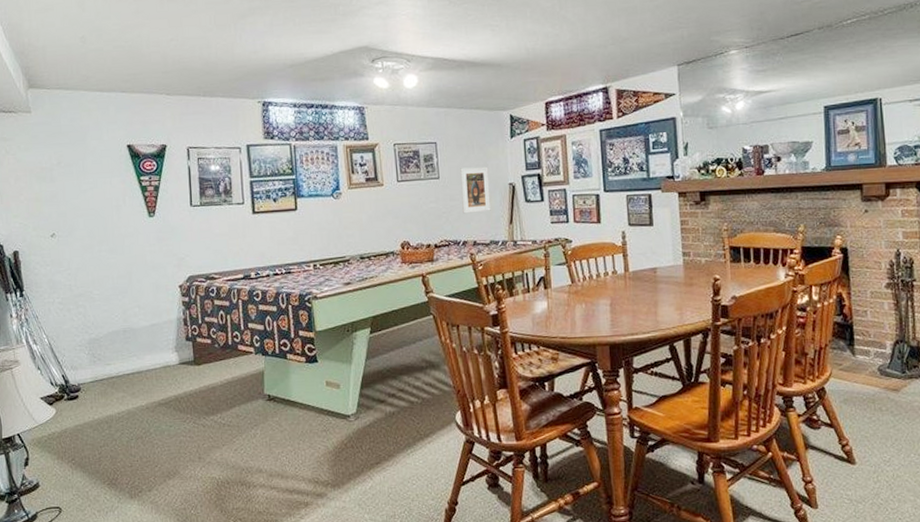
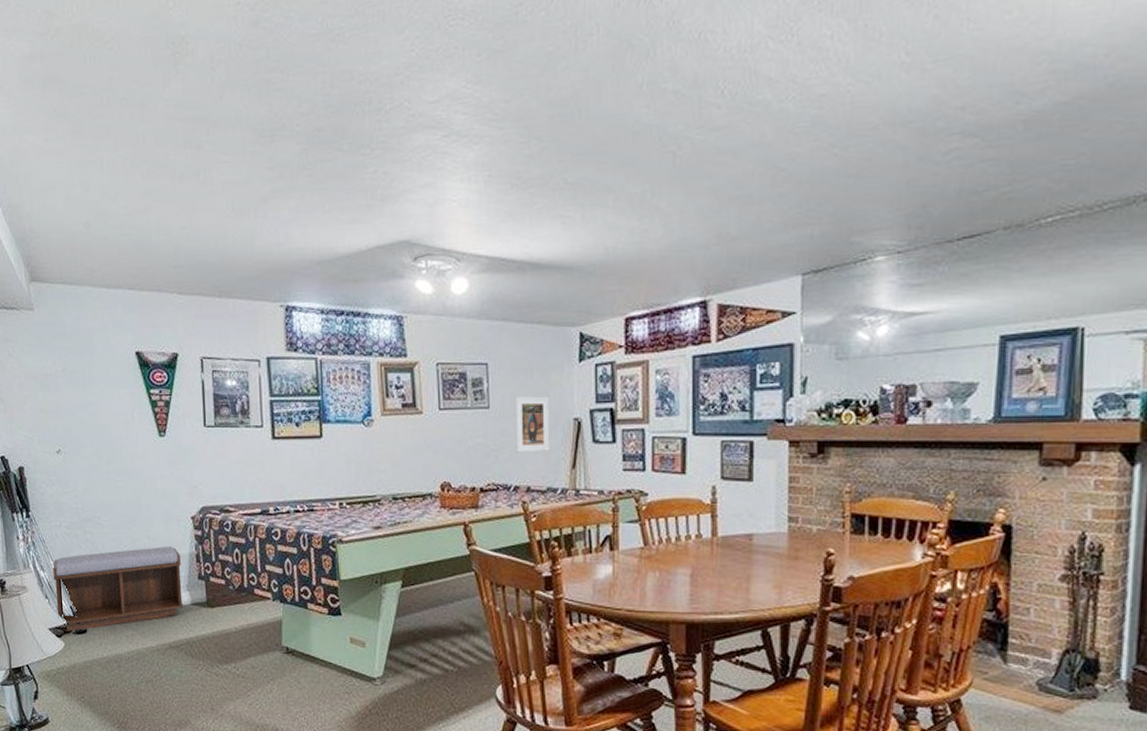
bench: none [45,312,173,399] -> present [53,545,184,632]

